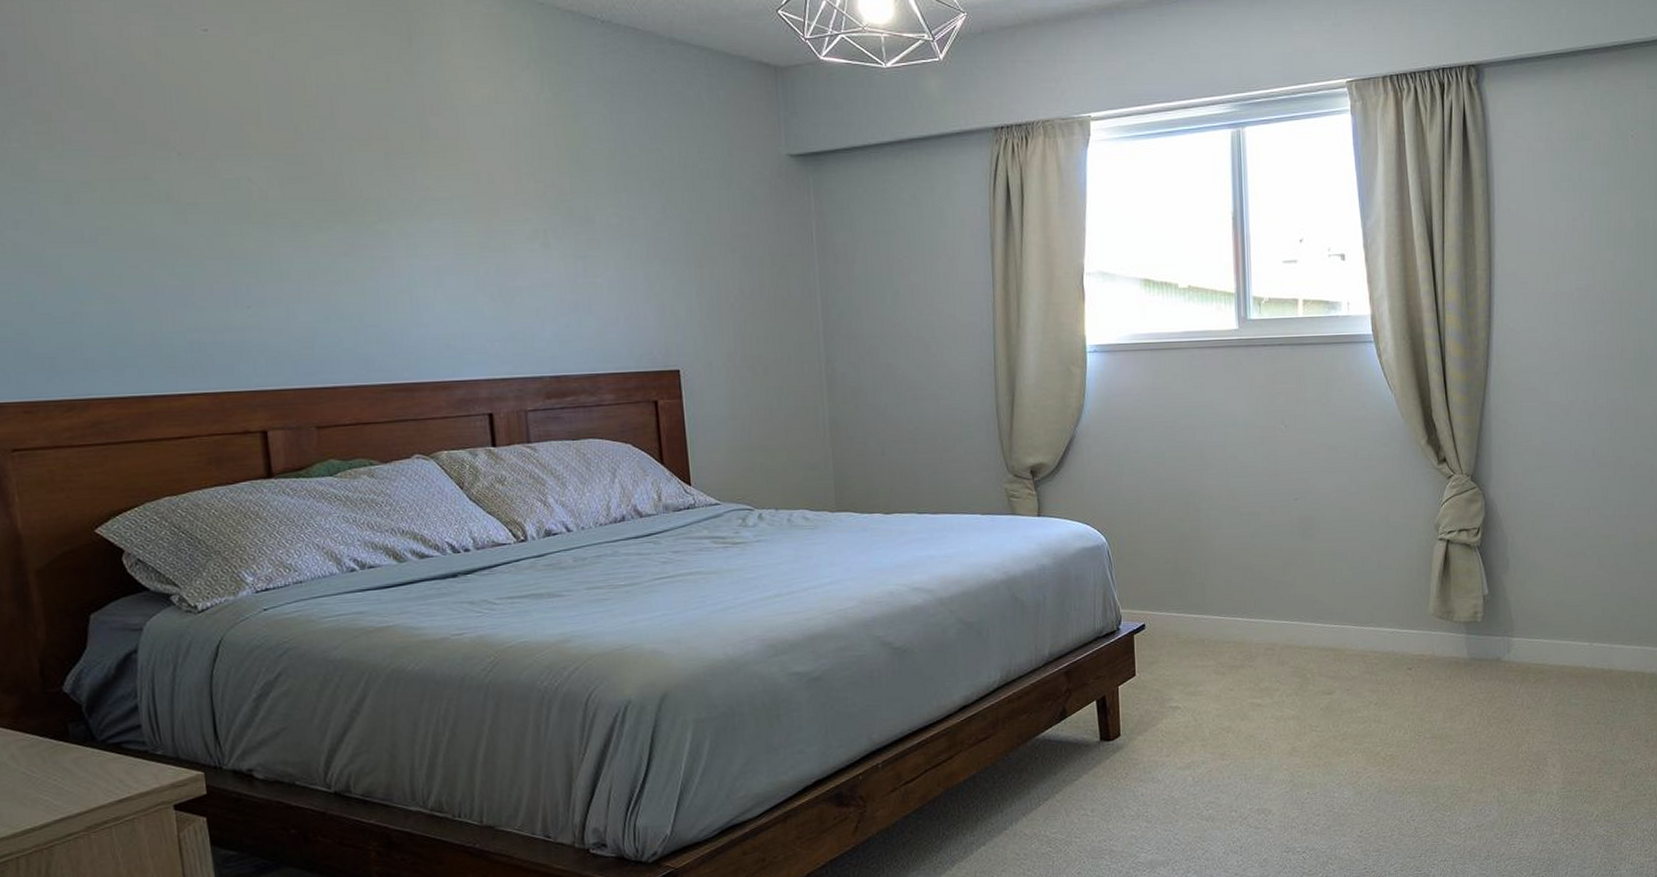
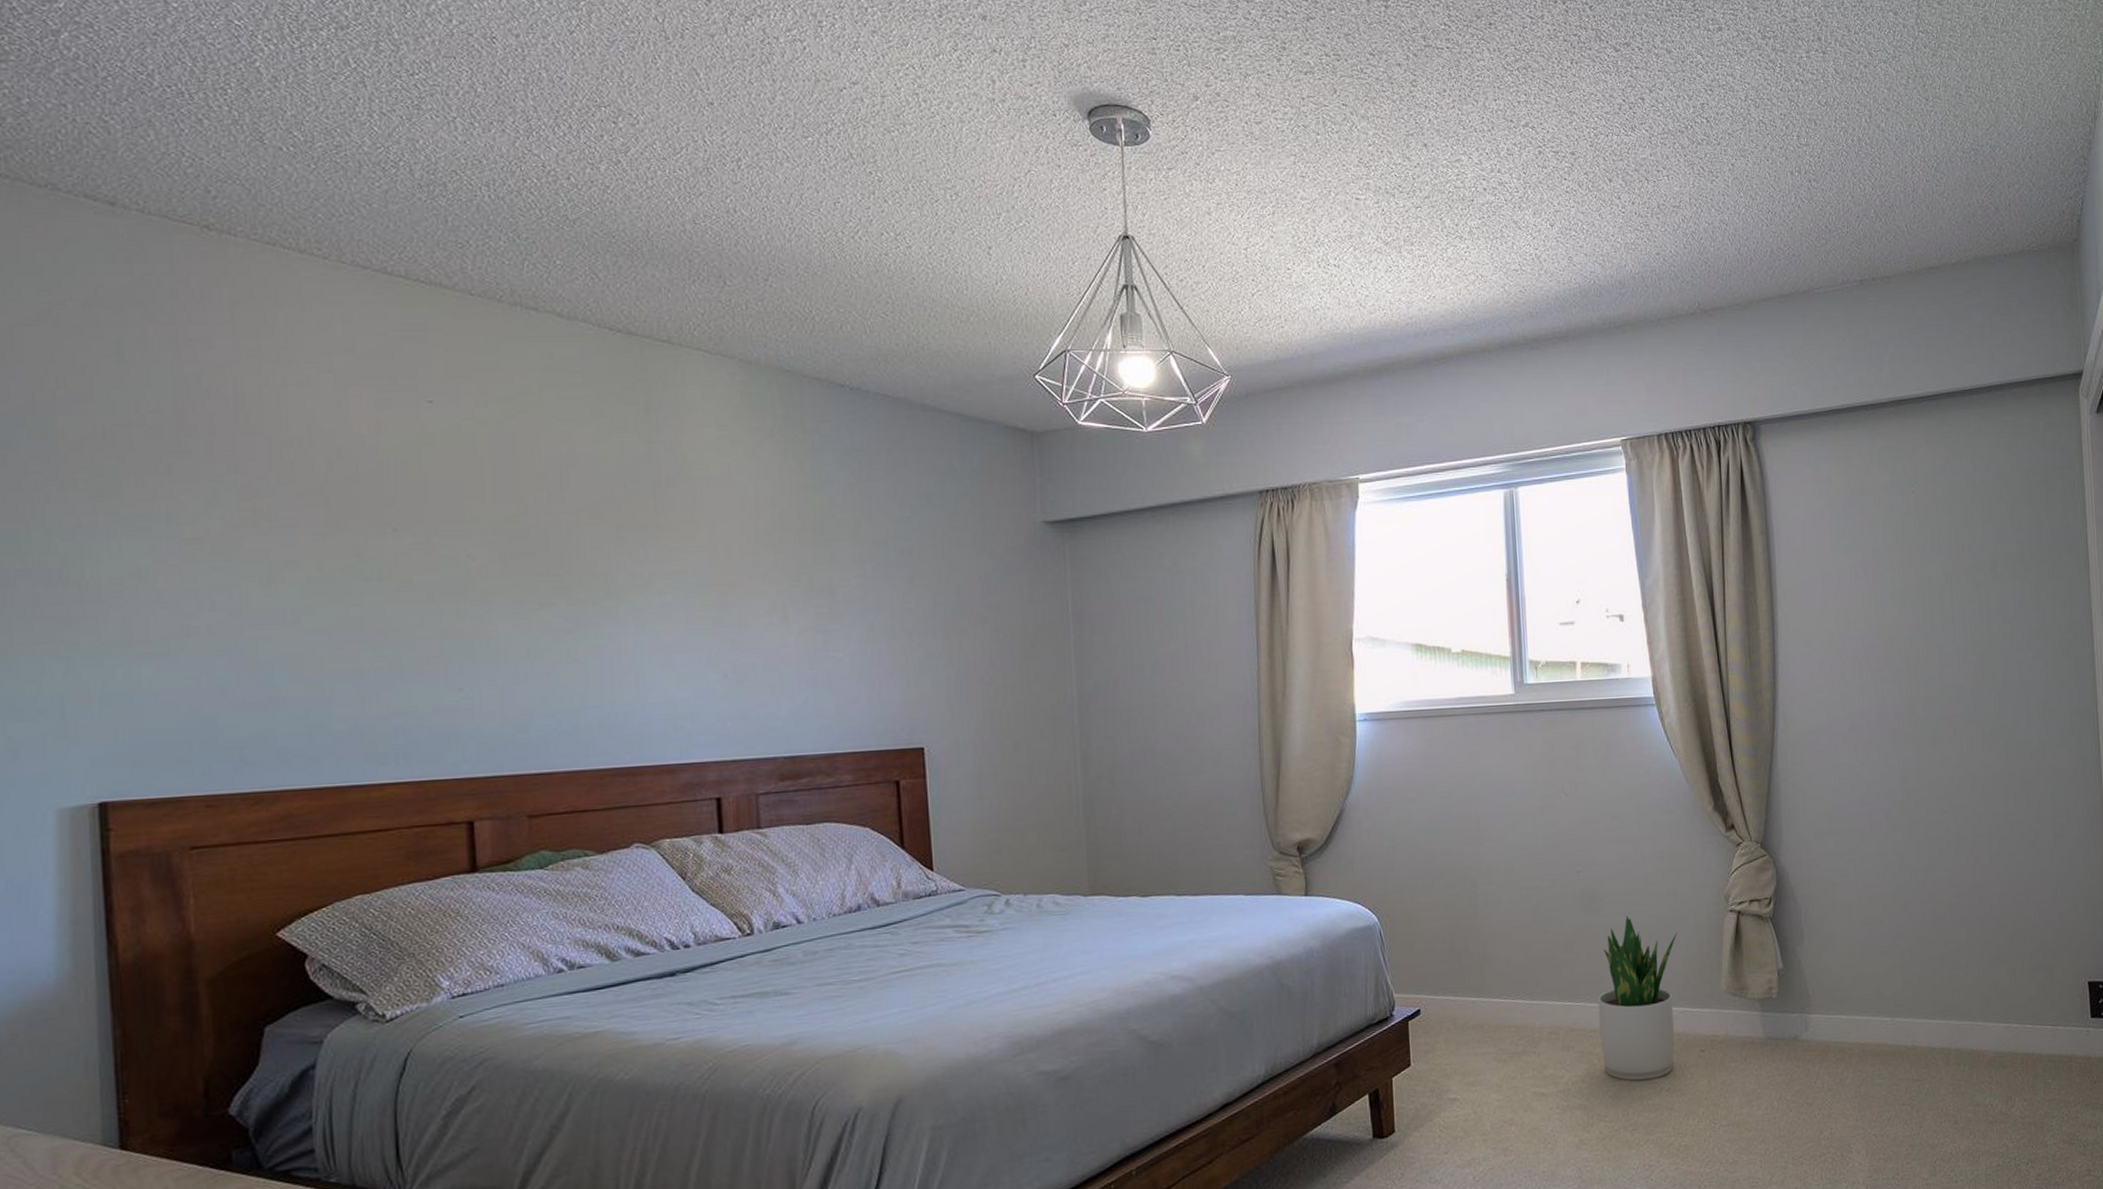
planter: none [1312,541,1390,695] -> present [1598,915,1678,1081]

